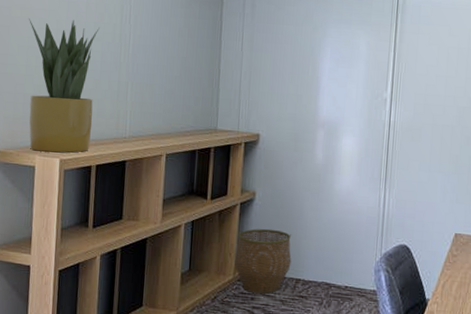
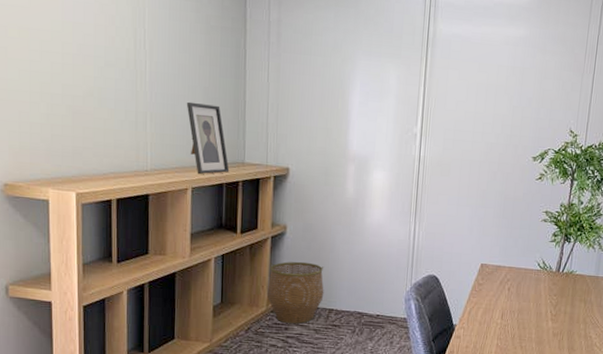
planter: present [29,18,100,153] -> none [29,40,111,186]
picture frame: none [164,71,203,142] -> present [186,101,230,175]

